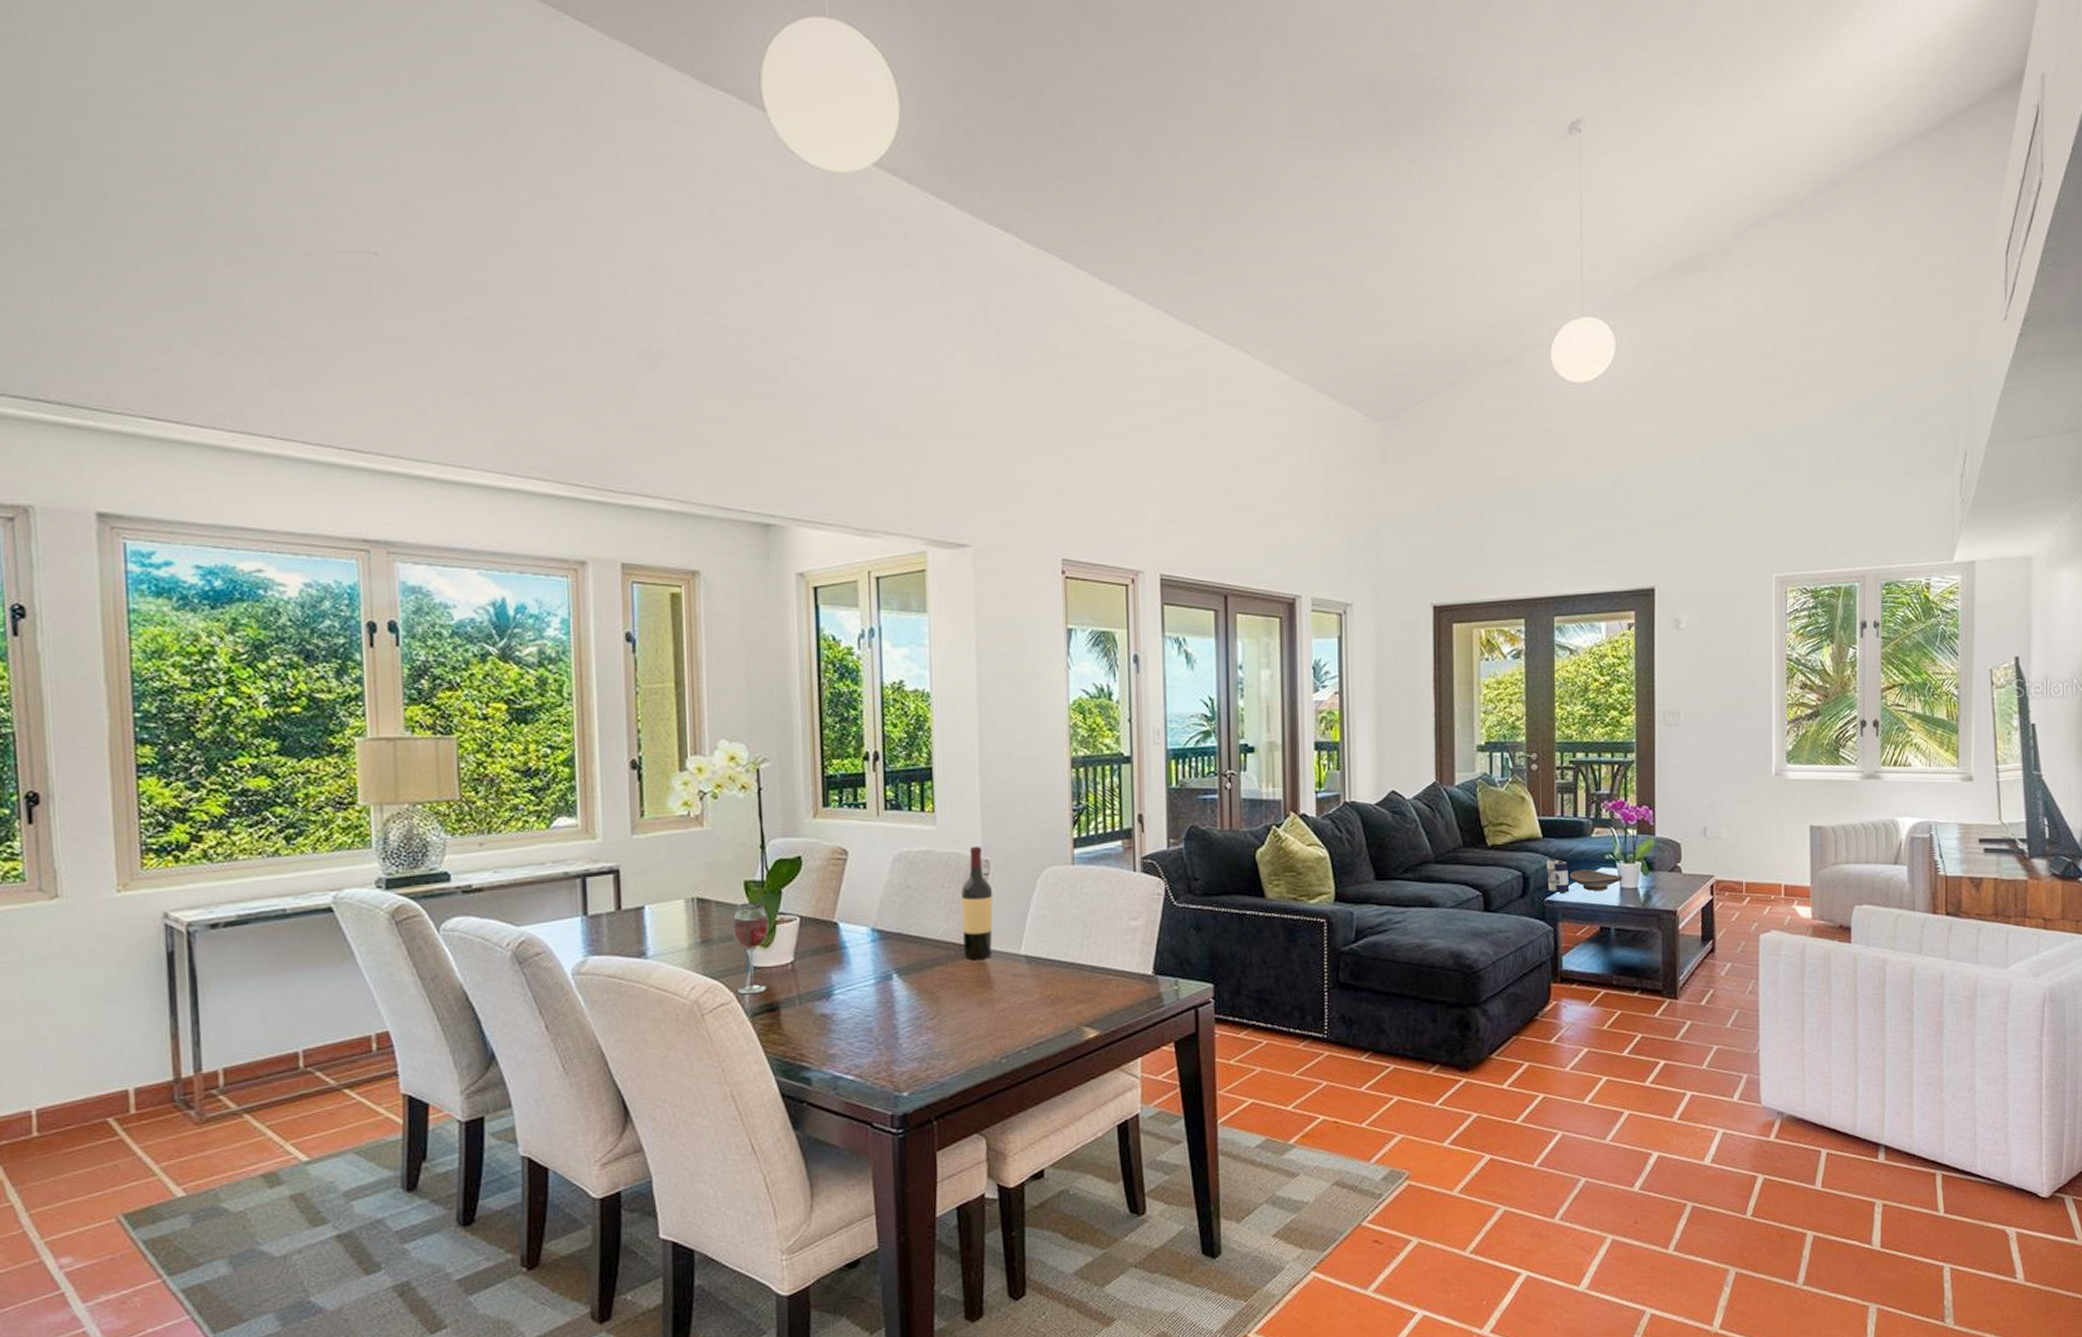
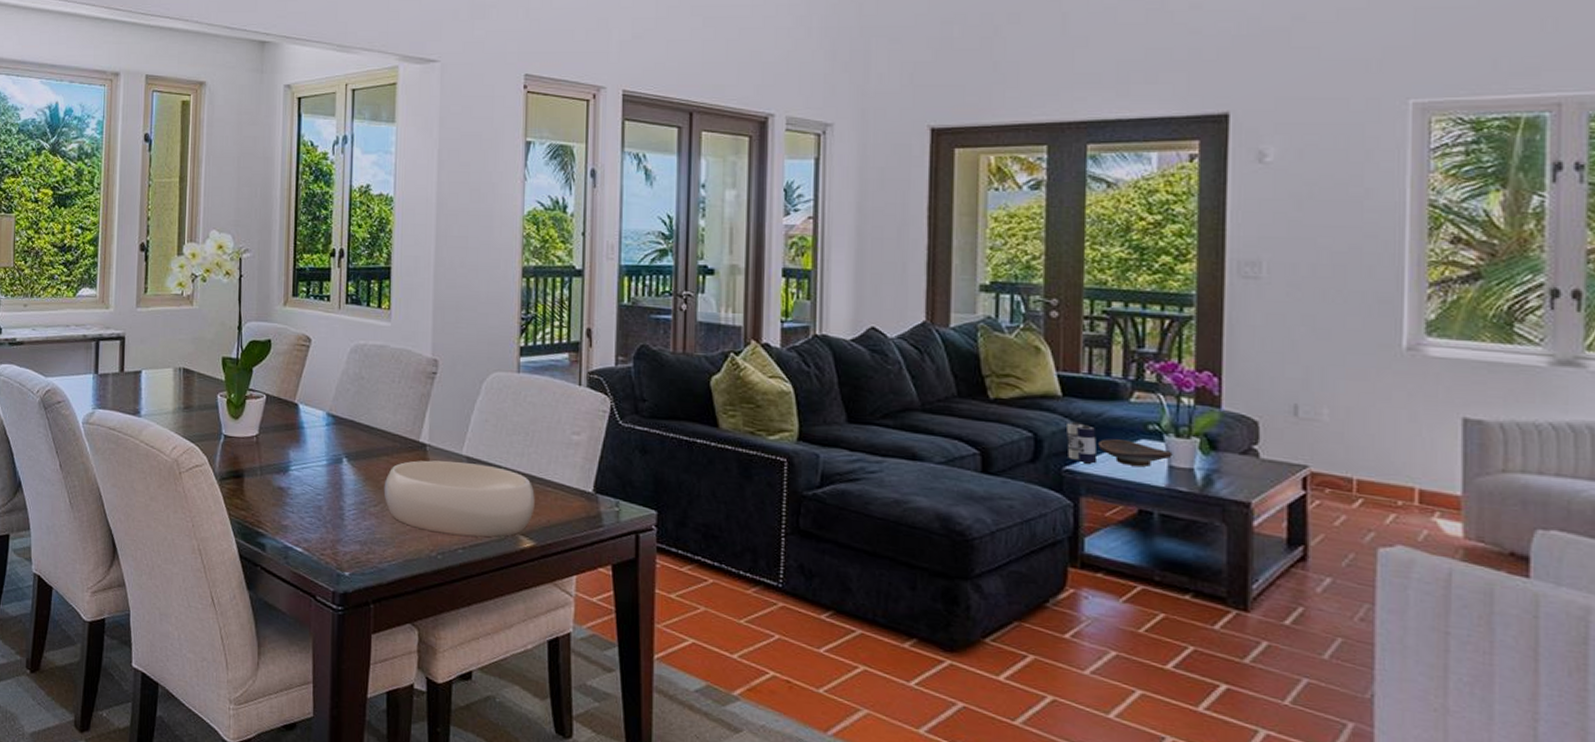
wineglass: present [732,901,770,995] -> none [209,376,240,460]
bowl: none [939,961,1098,1037] -> present [383,460,536,537]
wine bottle: present [961,846,993,961] -> none [409,345,440,455]

